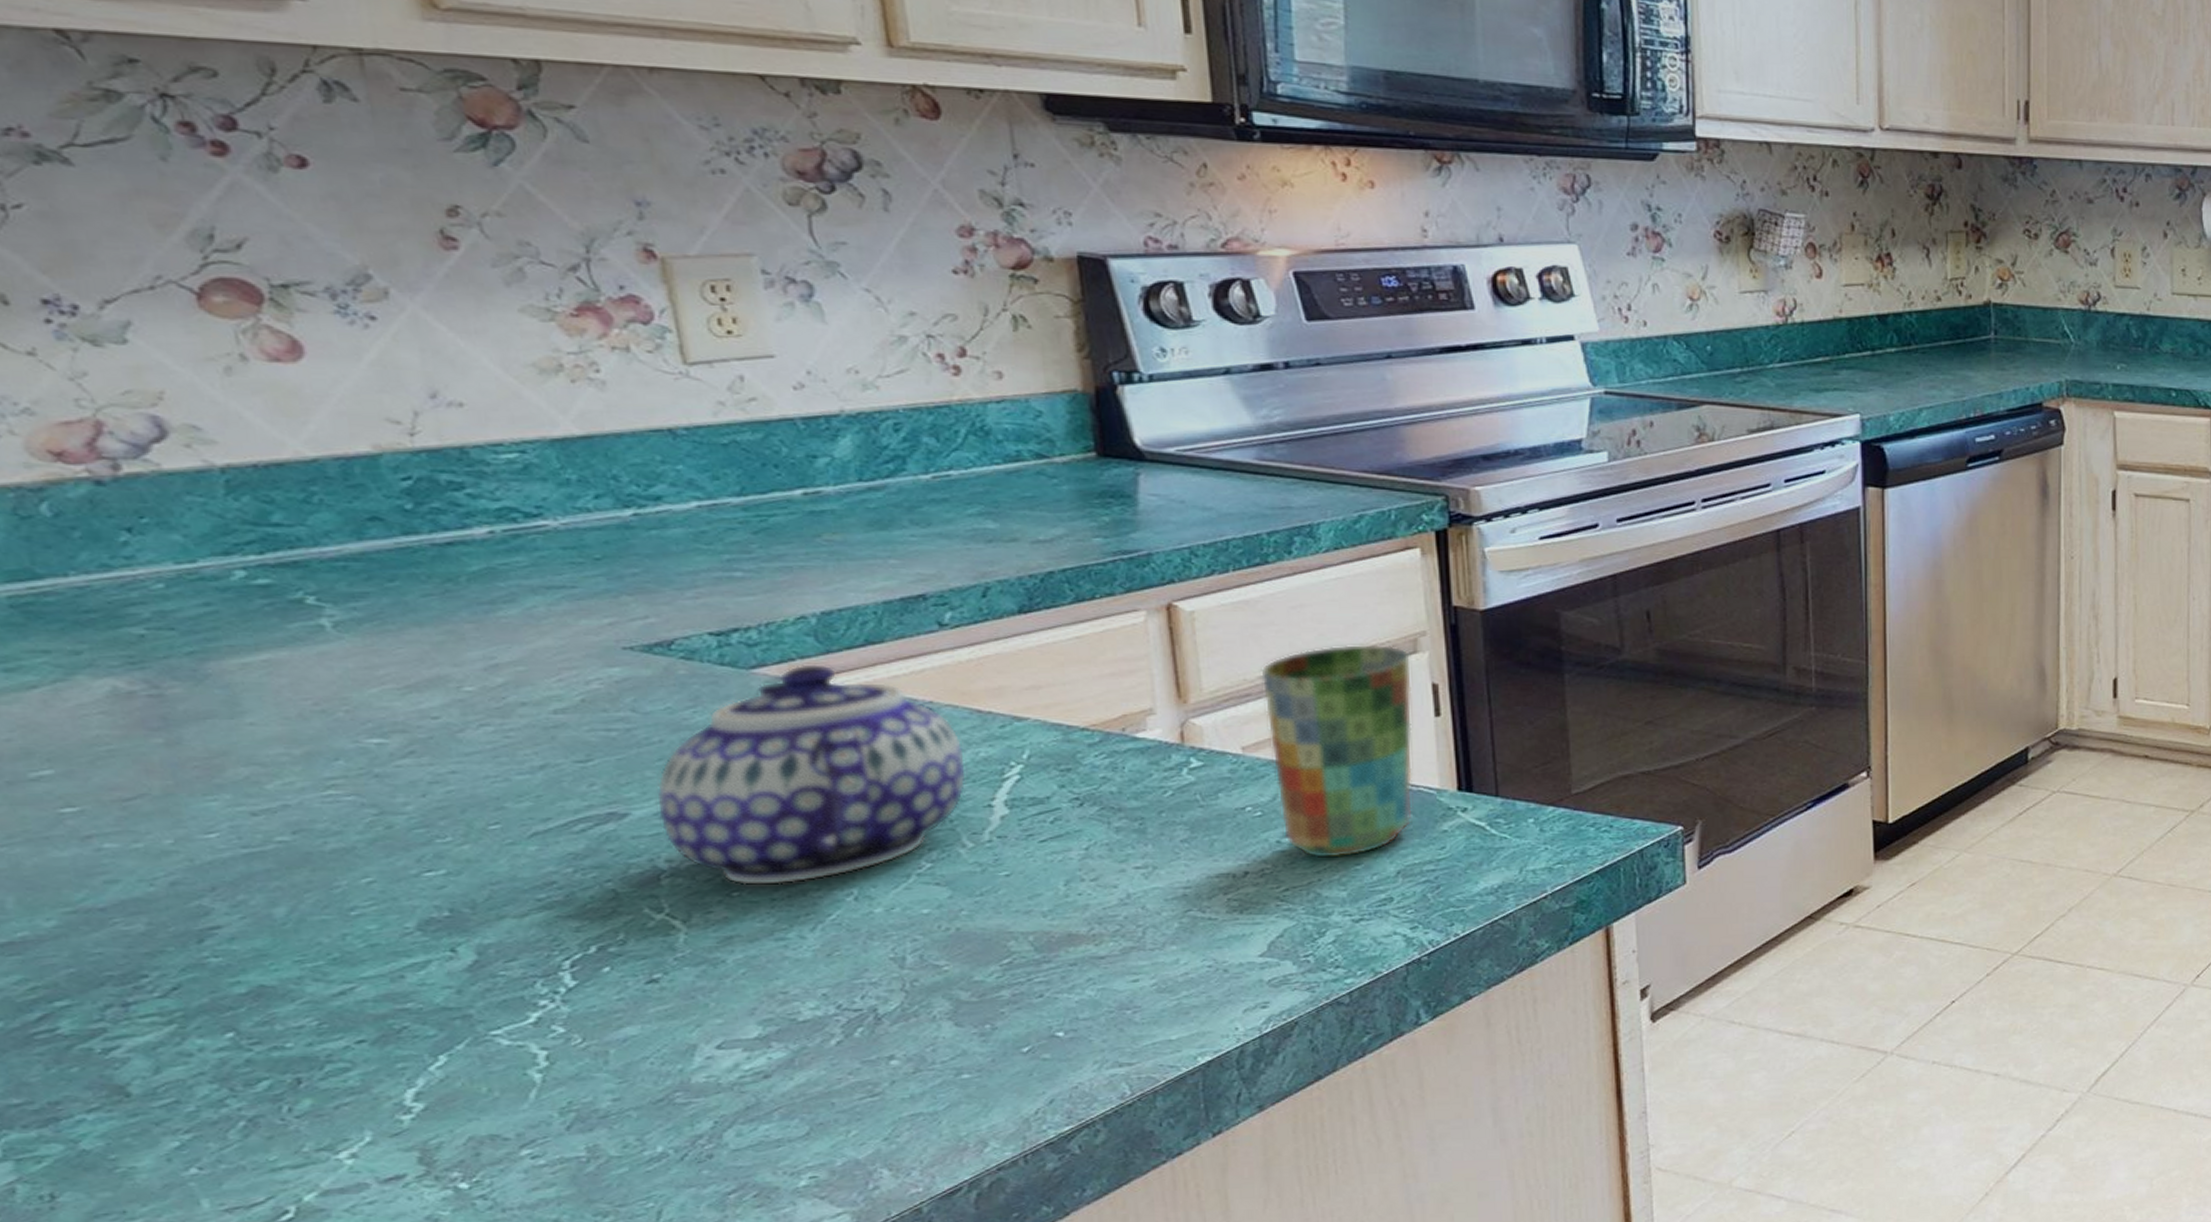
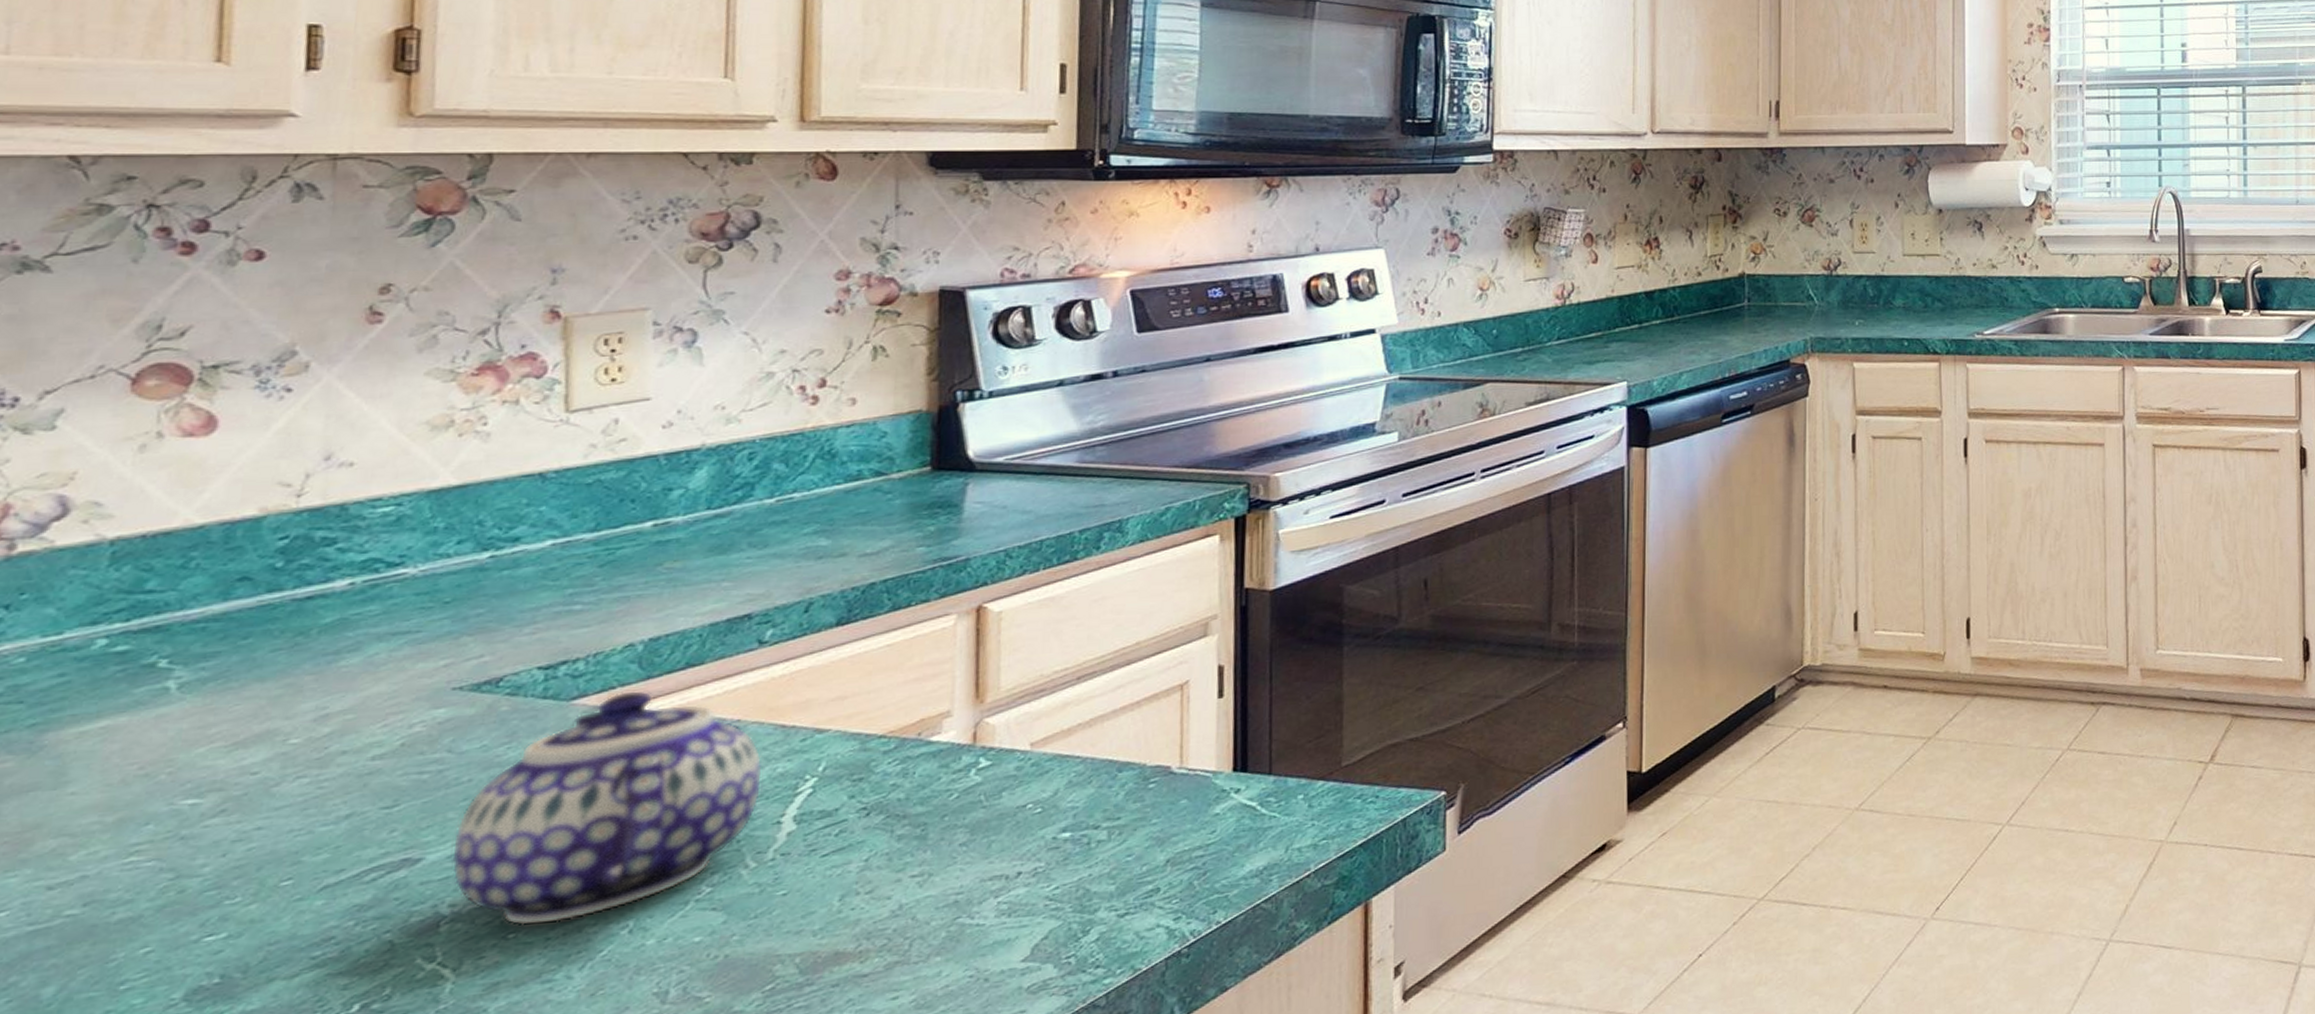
cup: present [1261,644,1413,859] -> none [1056,630,1202,853]

